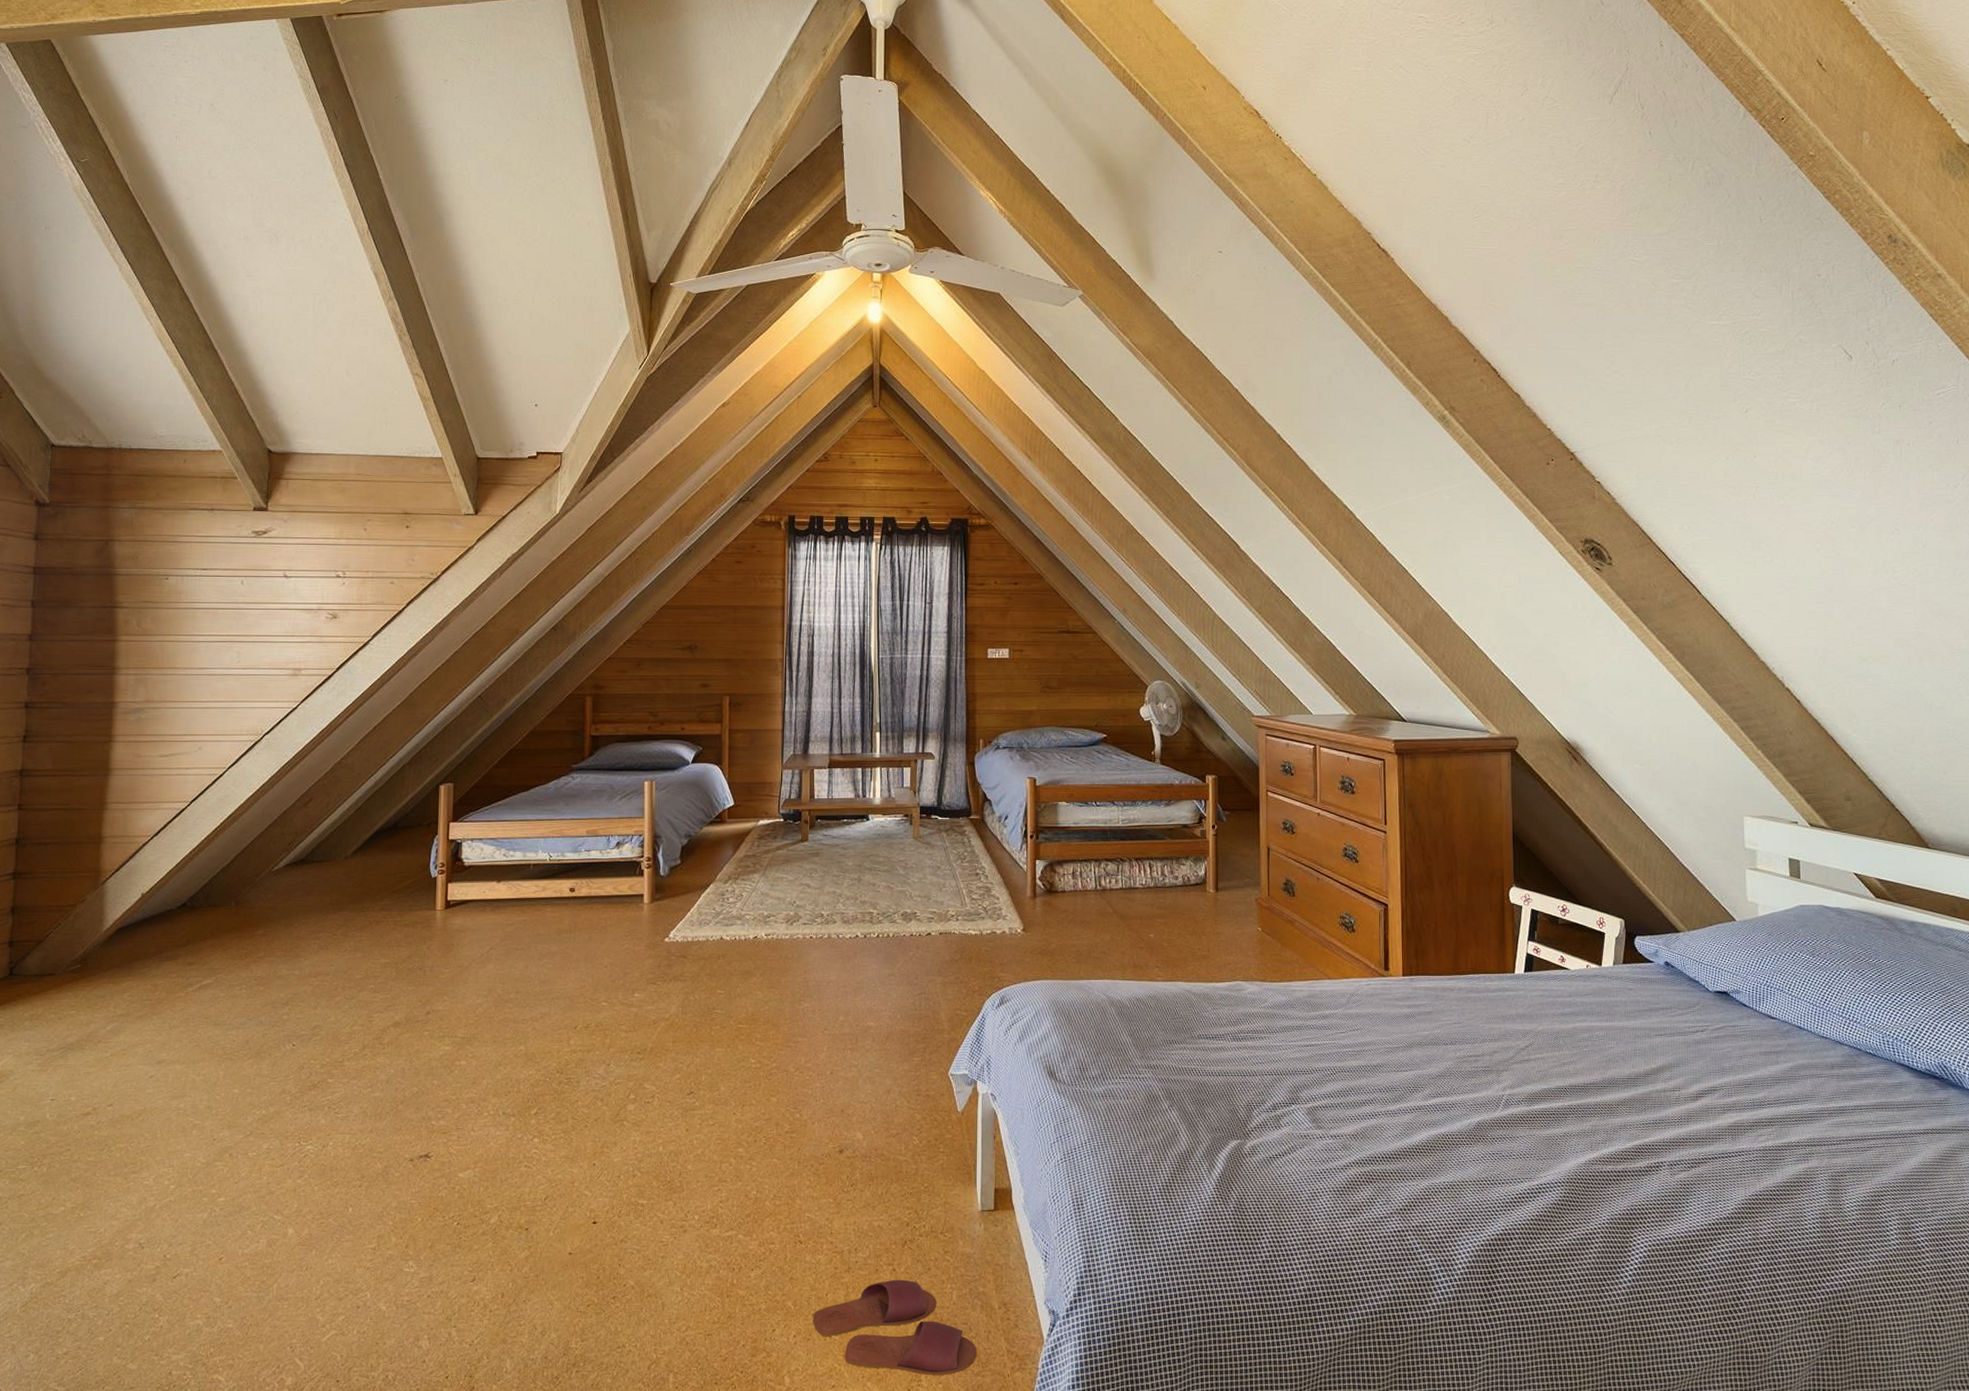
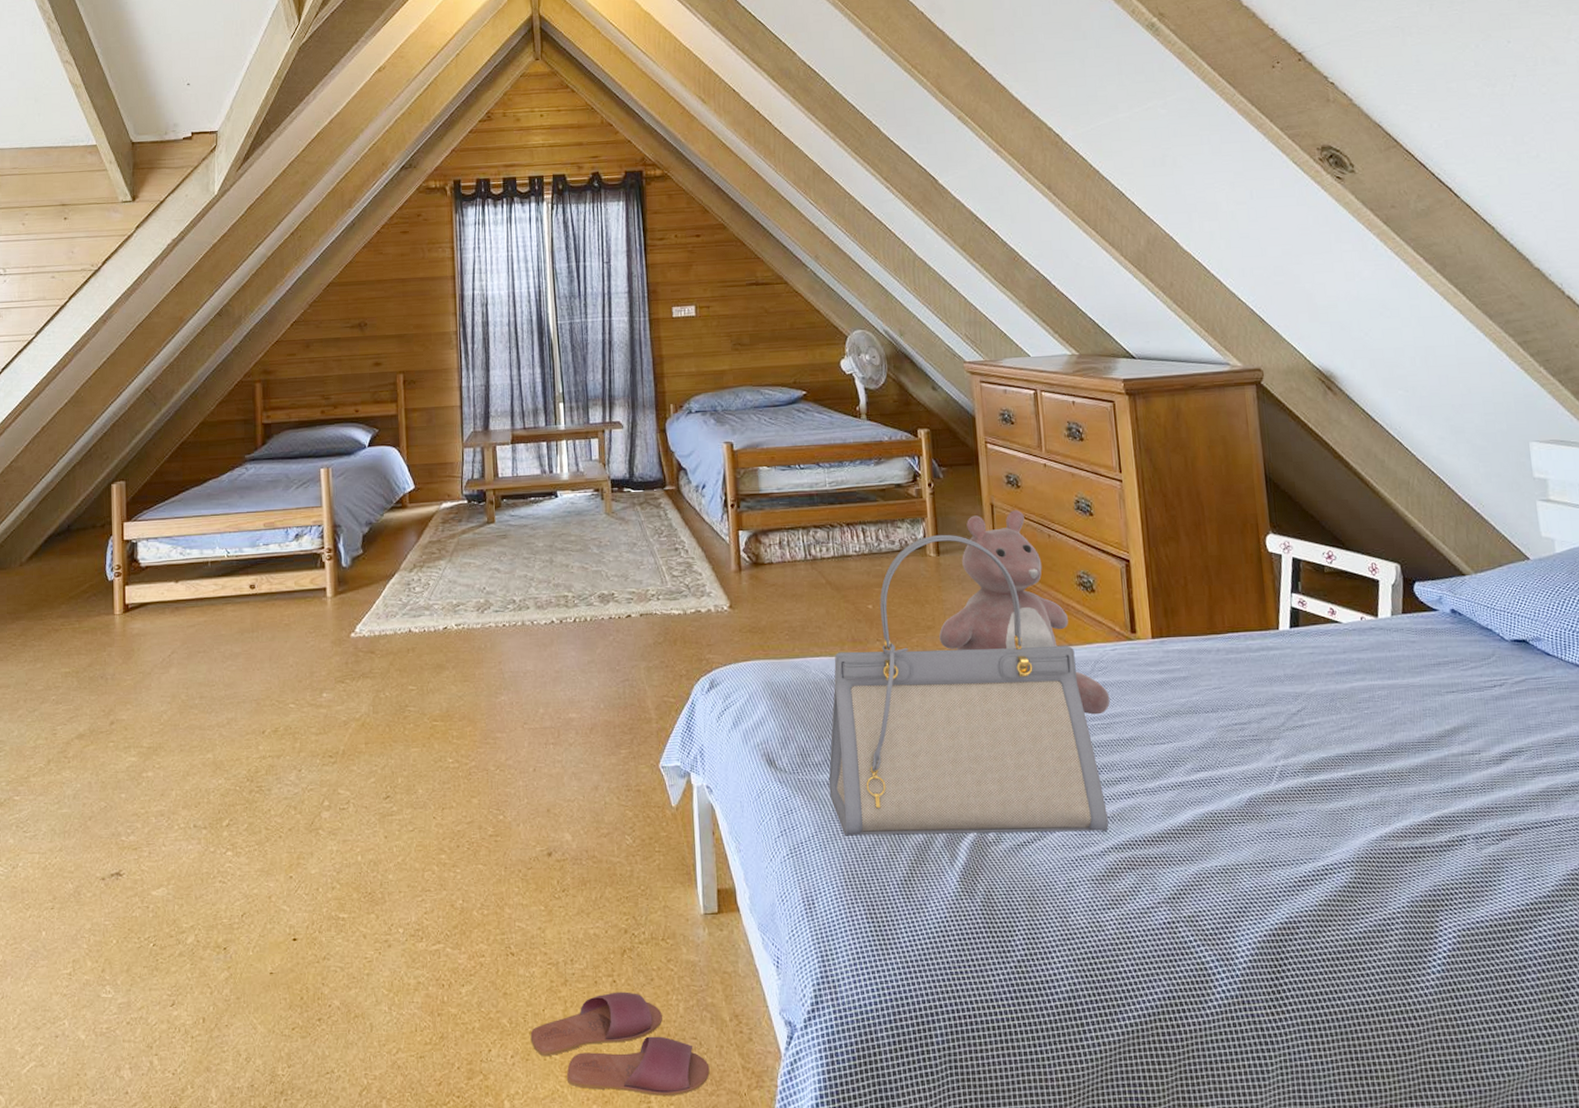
handbag: none [1103,872,1352,1148] -> present [828,534,1109,836]
stuffed animal: none [1213,854,1362,1043] -> present [939,510,1110,715]

